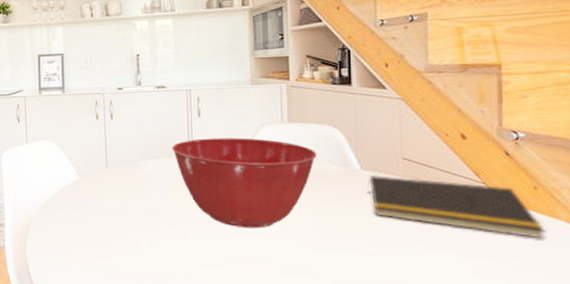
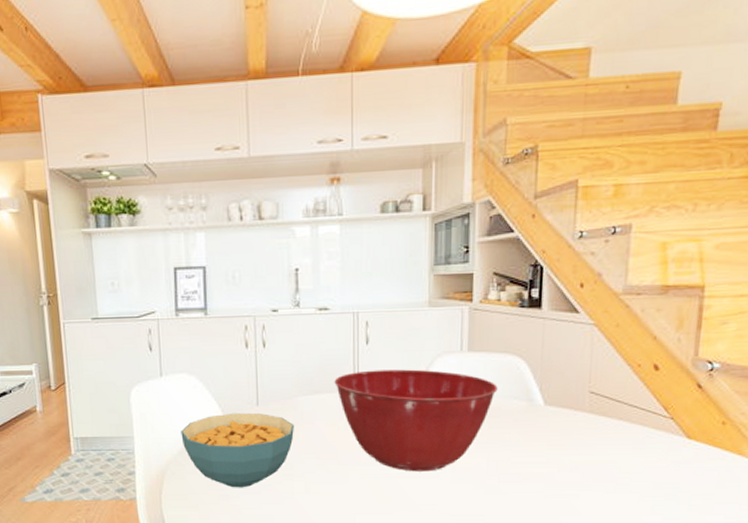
cereal bowl: none [43,174,138,240] -> present [181,412,294,488]
notepad: present [366,174,546,239] -> none [548,410,729,477]

